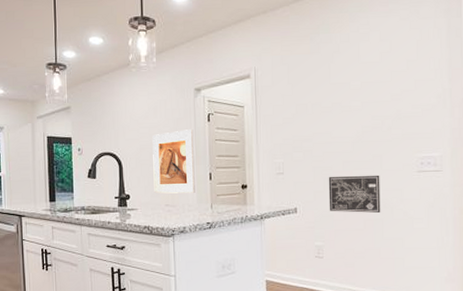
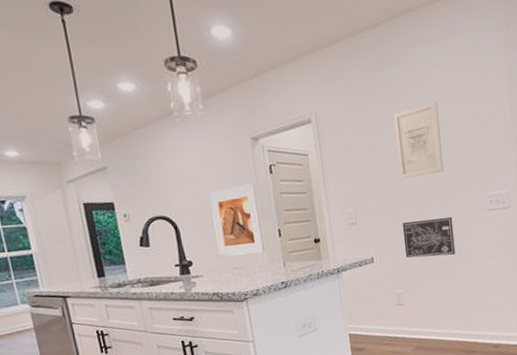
wall art: none [328,64,374,136] -> present [393,102,443,180]

